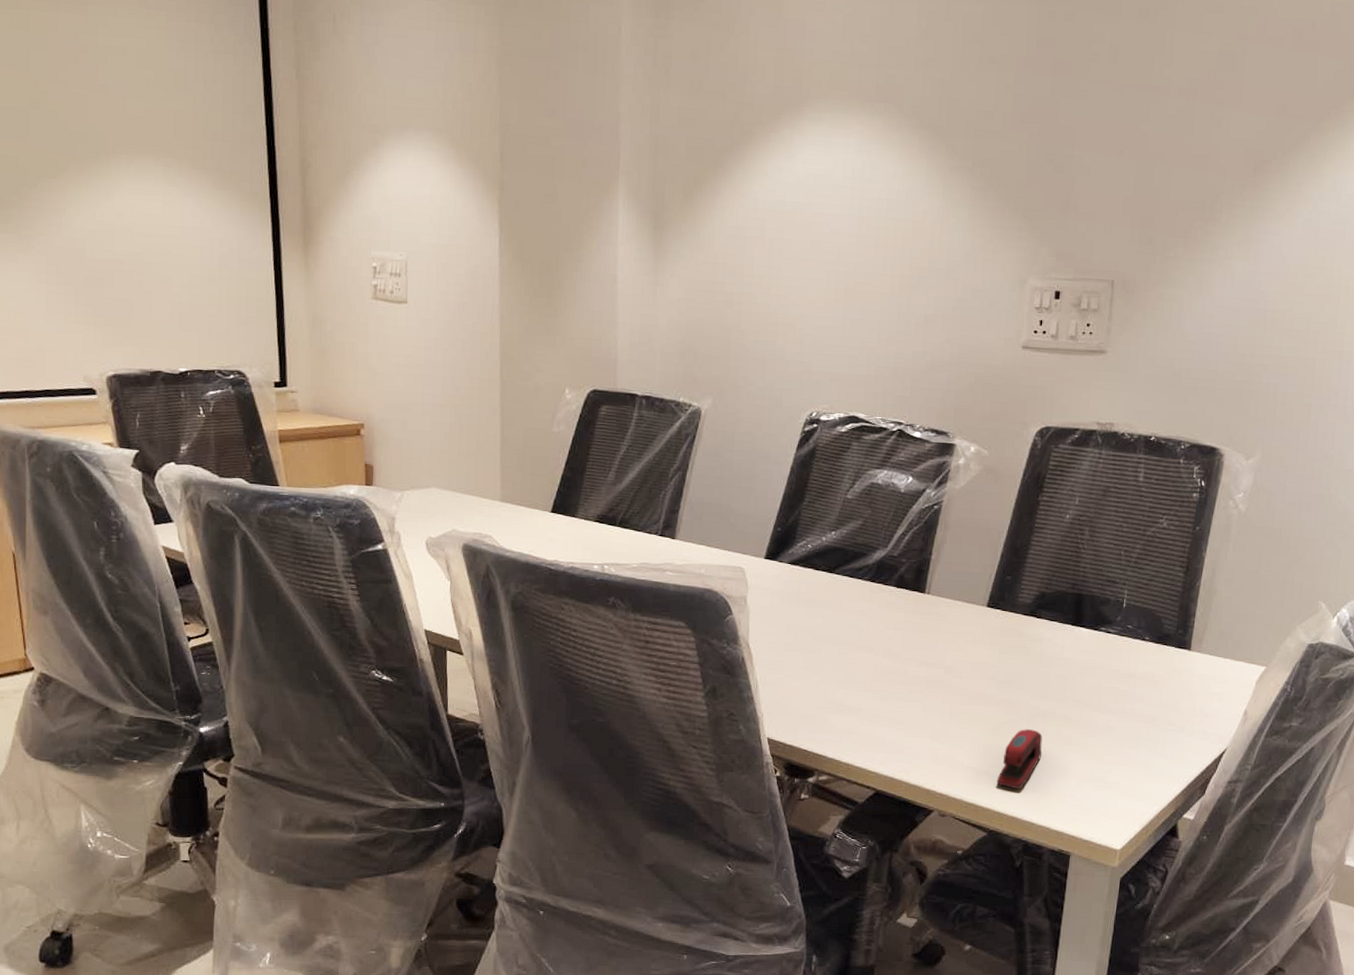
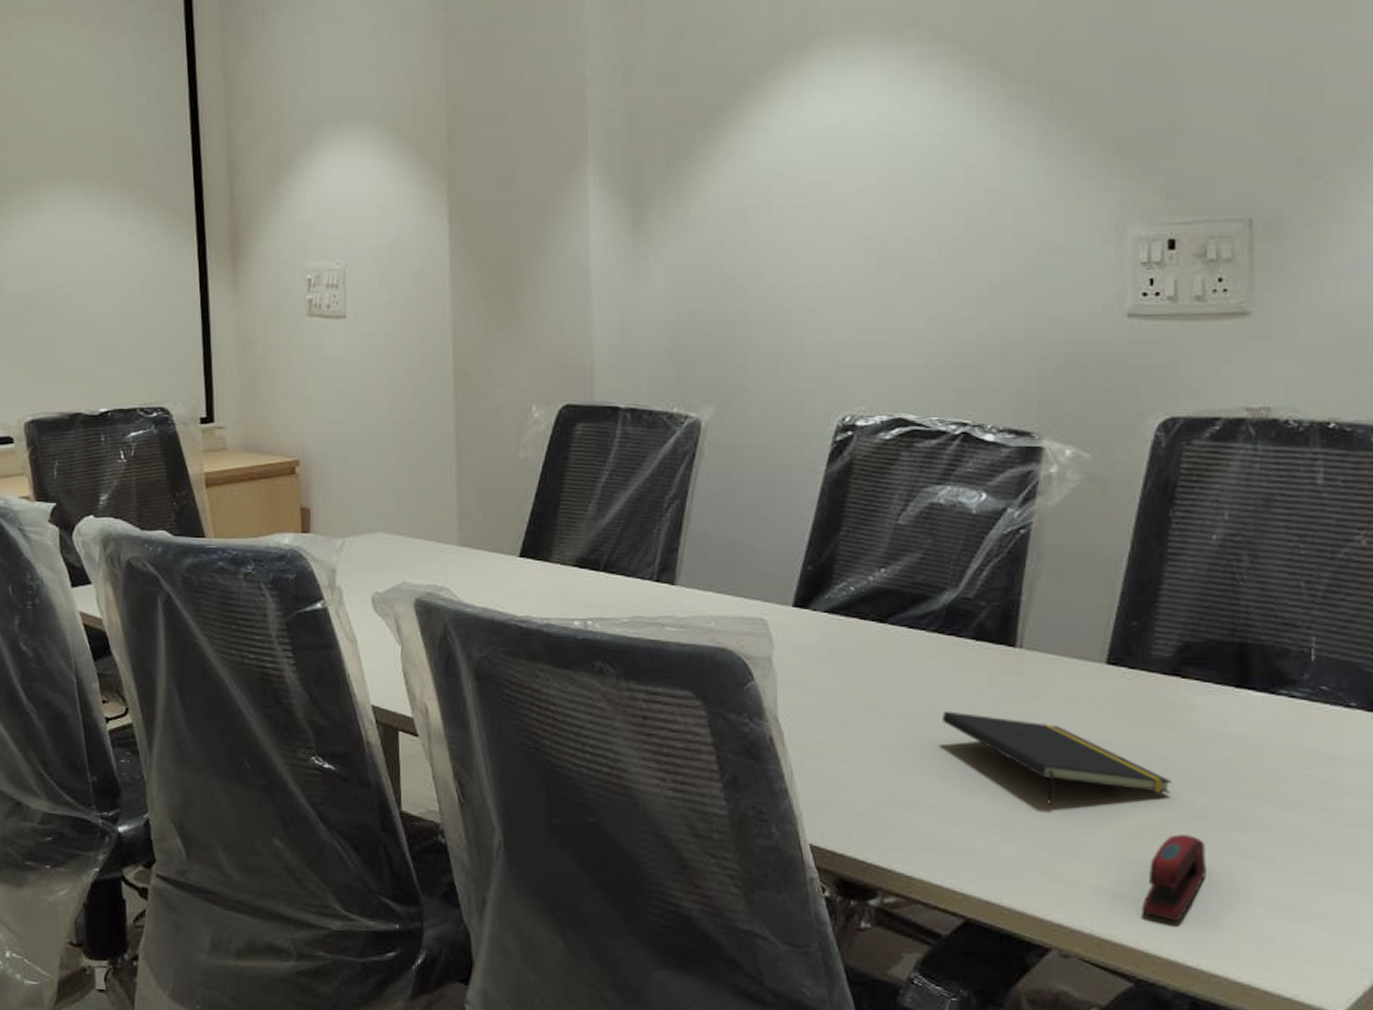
notepad: none [869,639,1024,709] -> present [942,710,1172,806]

